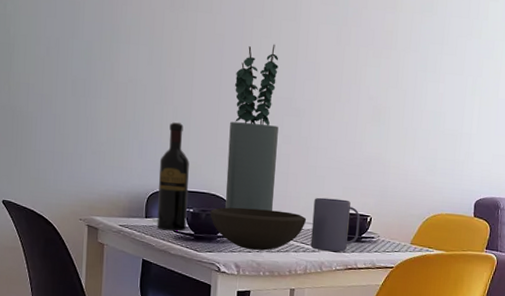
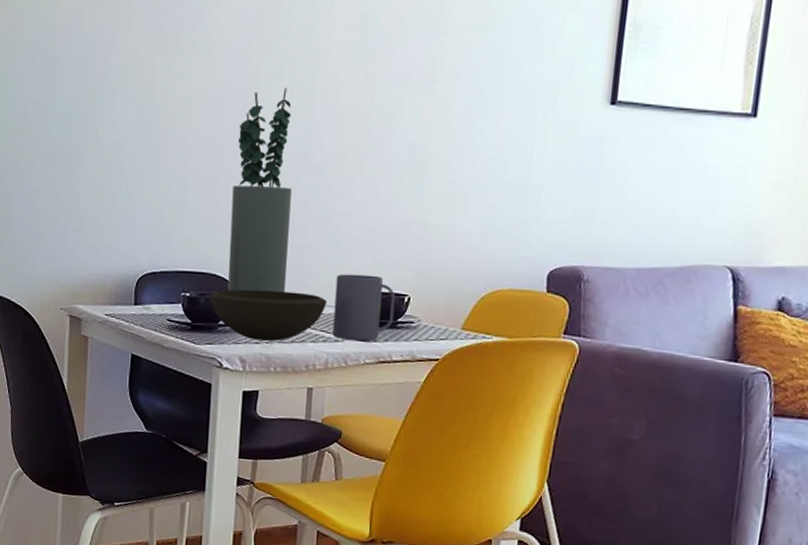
wine bottle: present [157,122,189,231] -> none [147,190,185,320]

